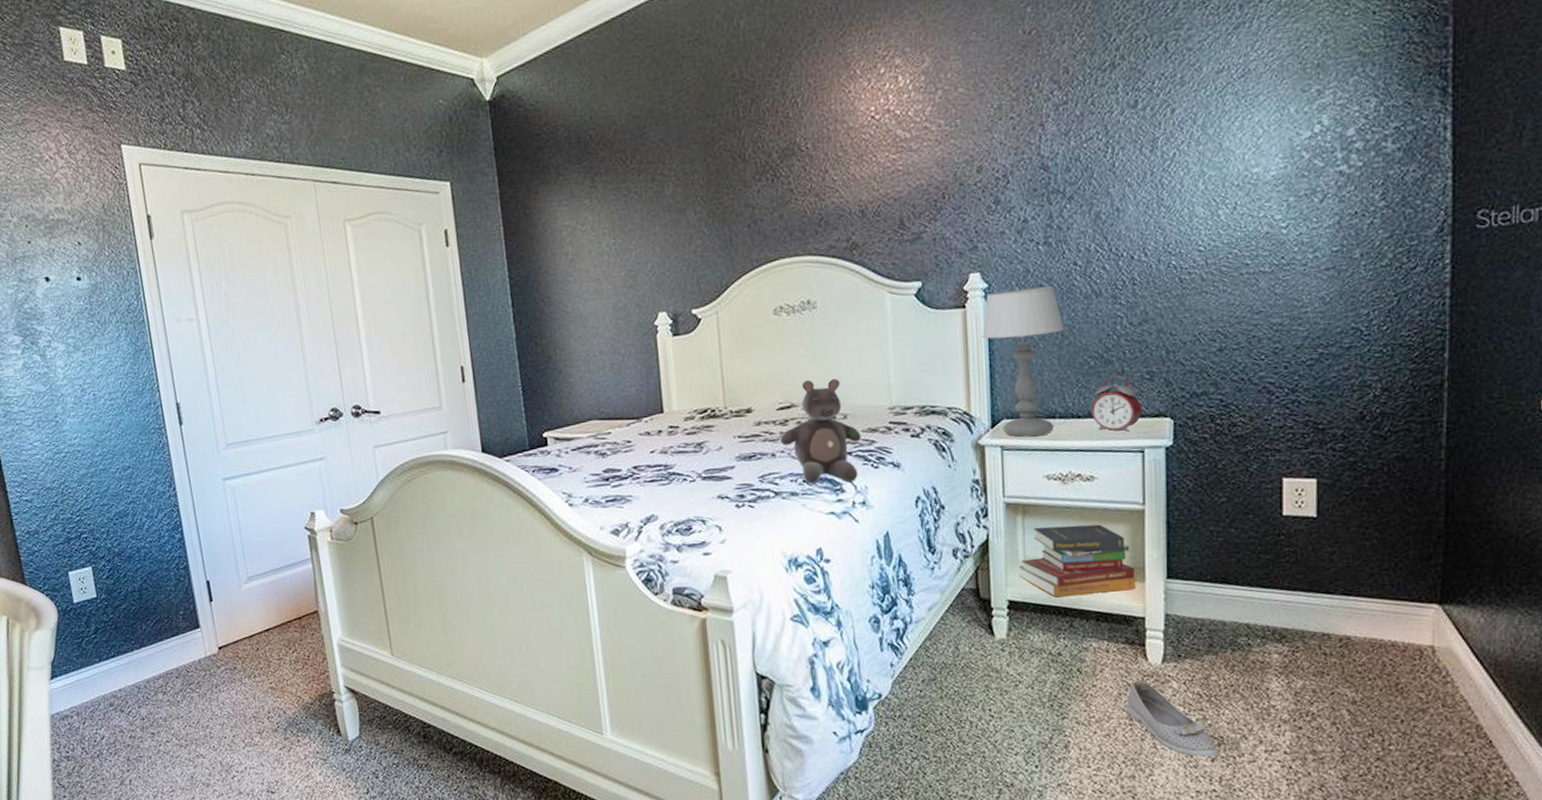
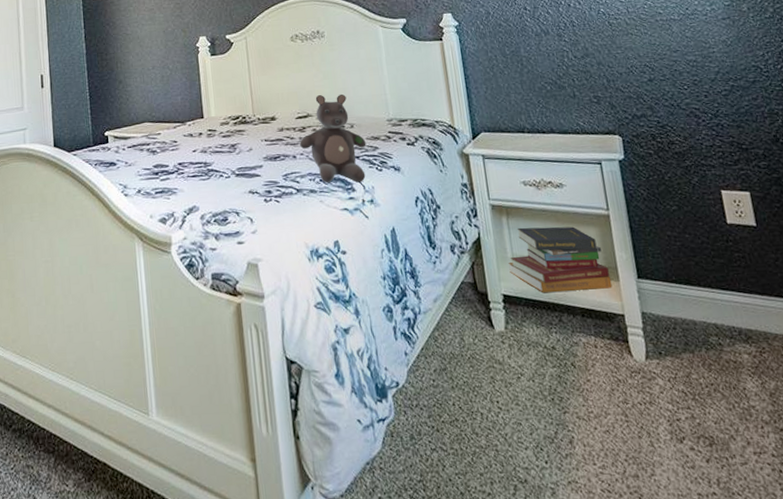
table lamp: present [982,286,1064,438] -> none [457,25,524,149]
alarm clock: present [1091,376,1143,432] -> none [552,99,595,146]
shoe: present [1125,680,1219,757] -> none [619,376,712,457]

